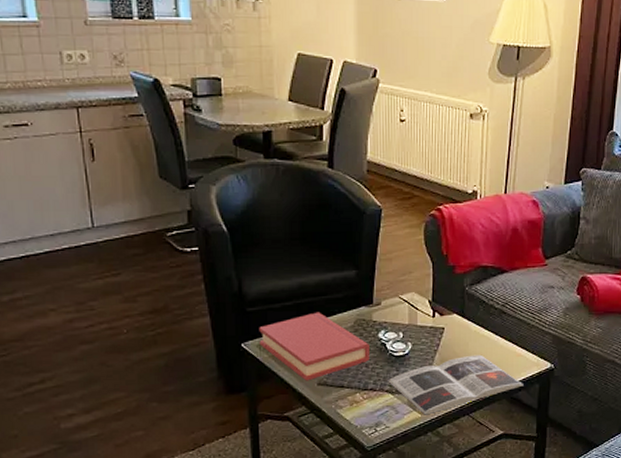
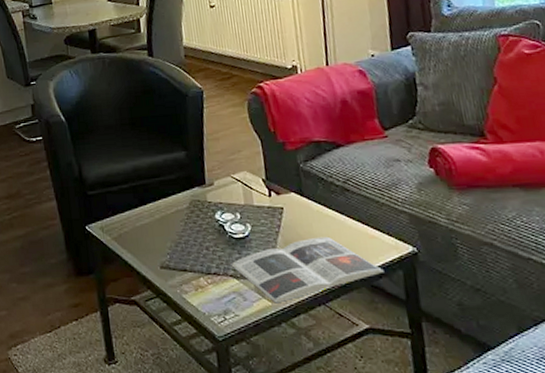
hardback book: present [259,312,370,381] -> none [100,194,209,264]

